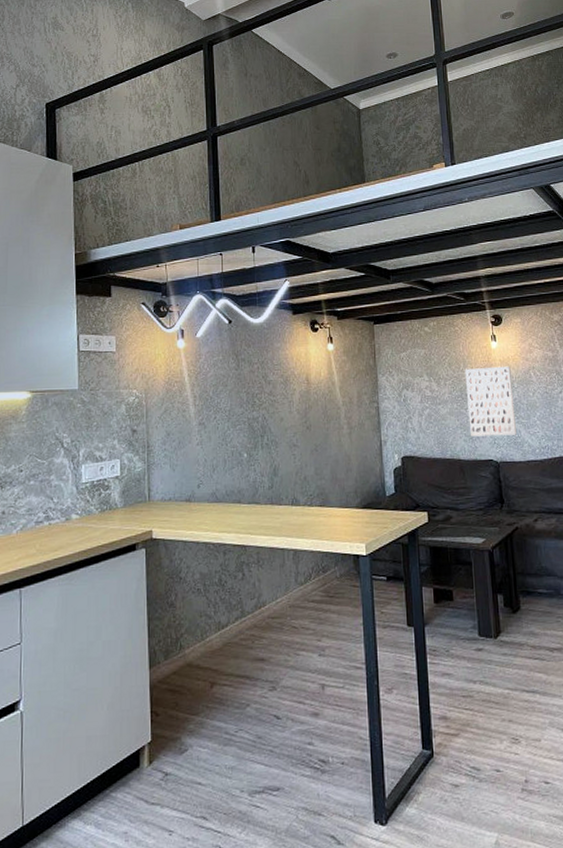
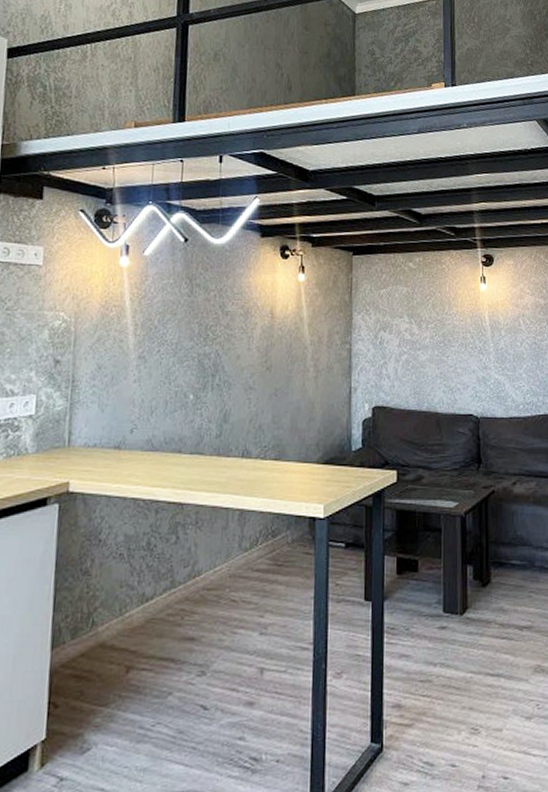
wall art: present [464,366,516,437] -> none [449,311,500,388]

